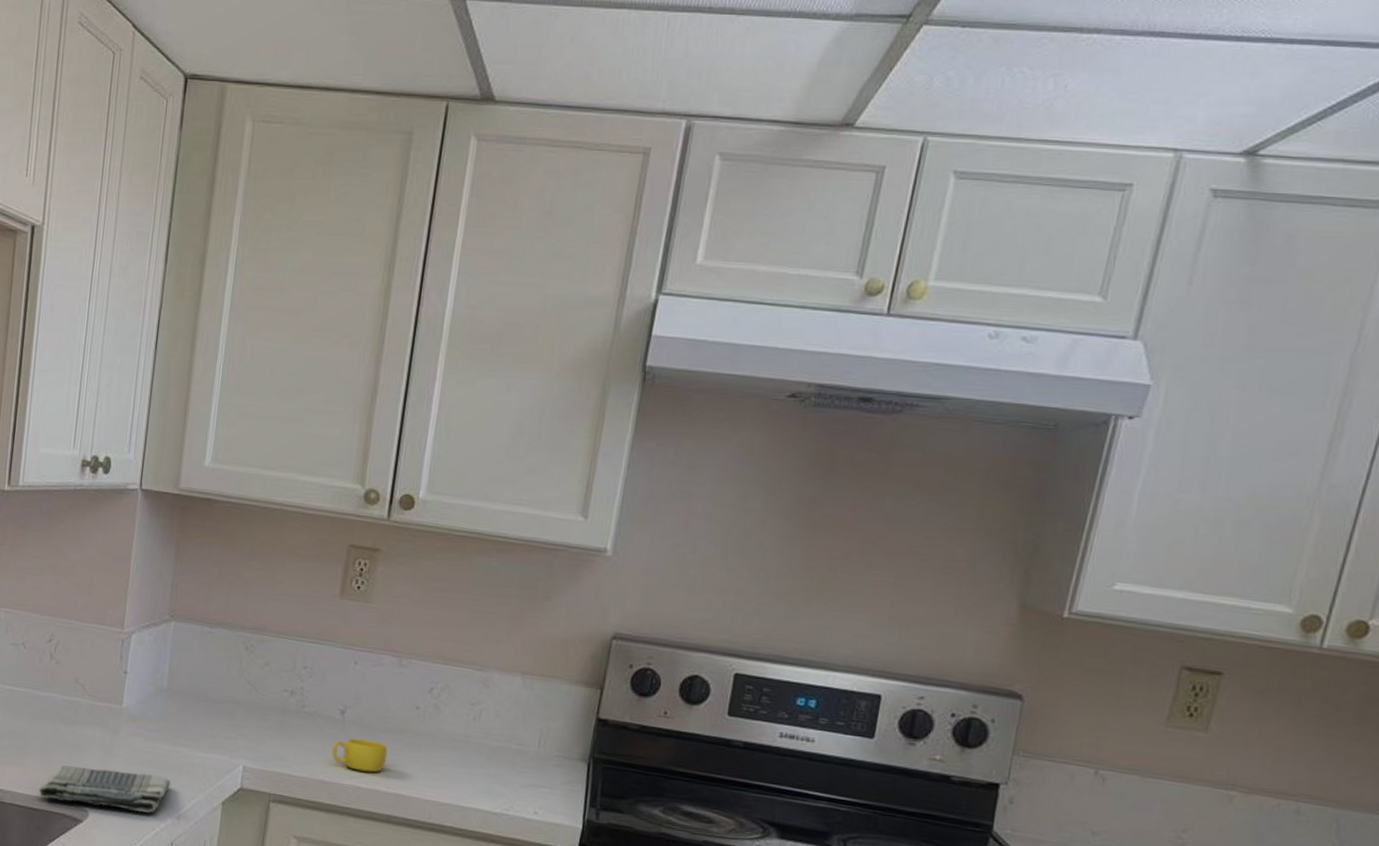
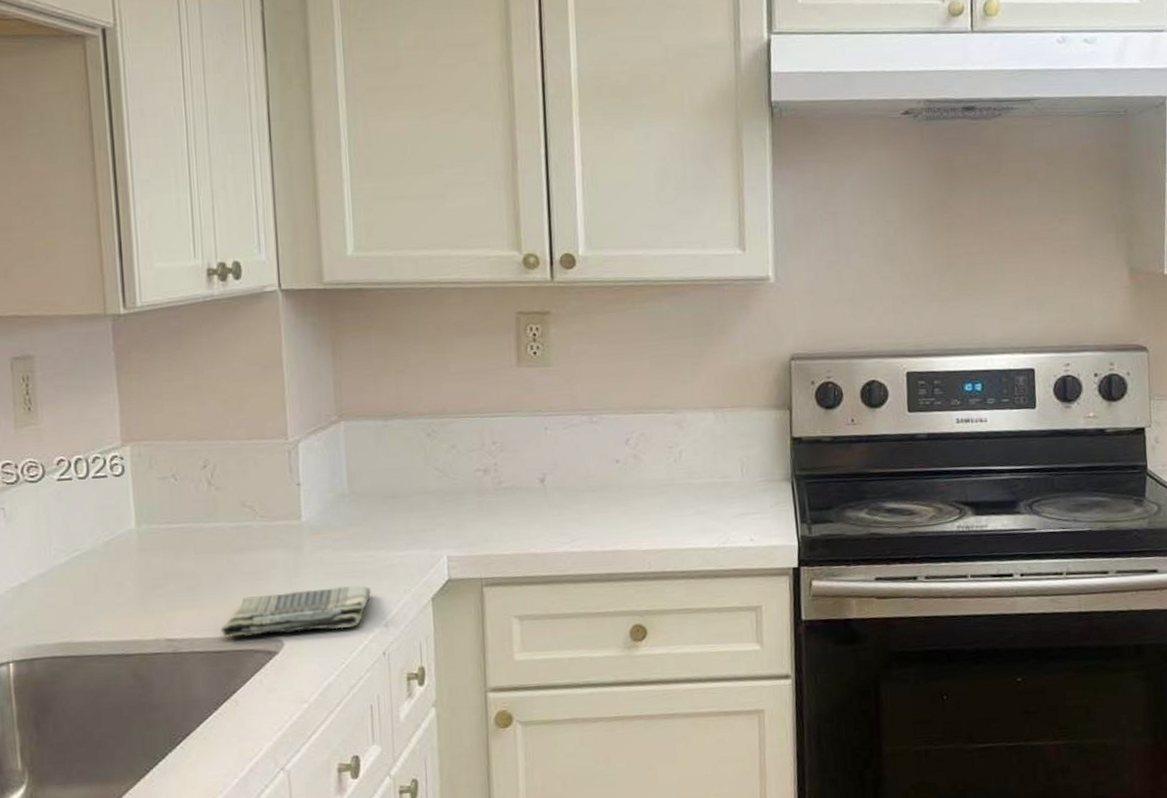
cup: present [332,738,388,773] -> none [538,502,596,536]

